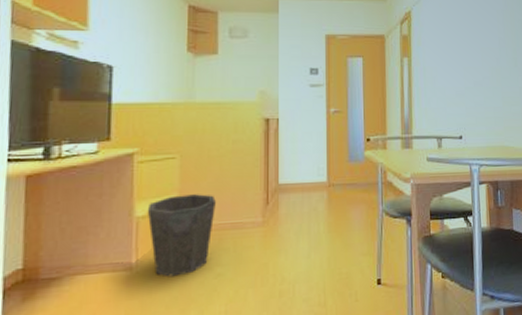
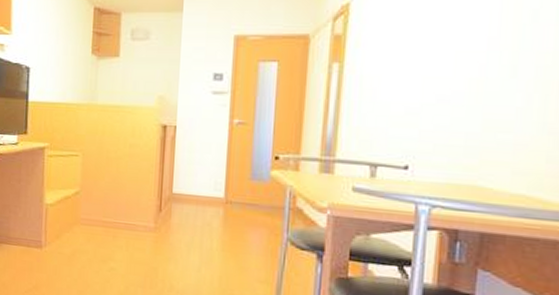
waste bin: present [147,194,216,277] -> none [54,190,112,262]

